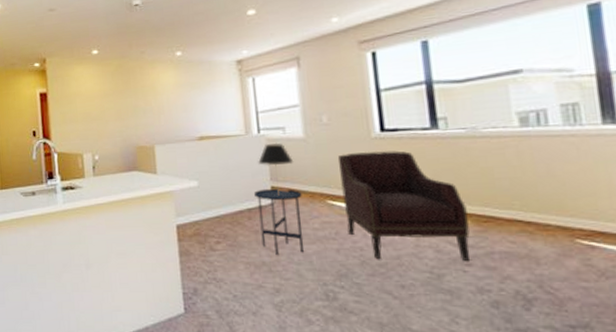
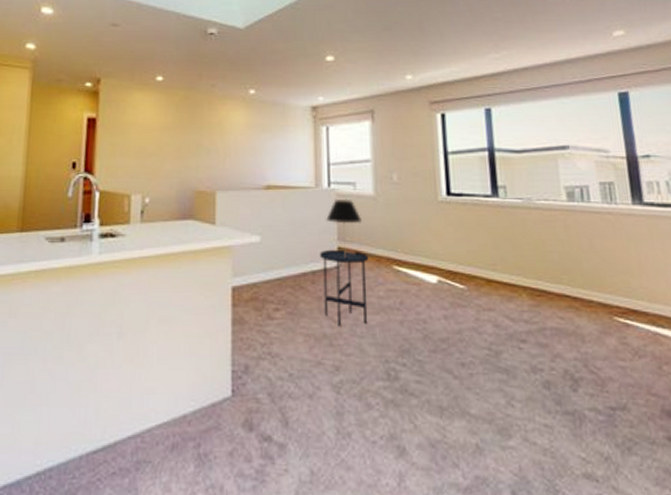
armchair: present [337,150,471,261] -> none [405,215,525,337]

